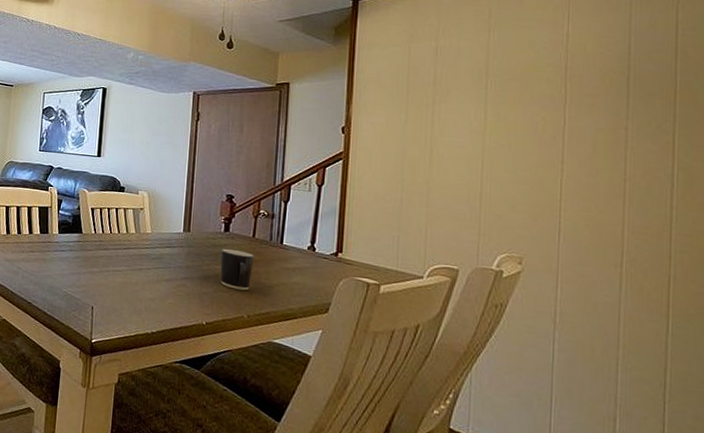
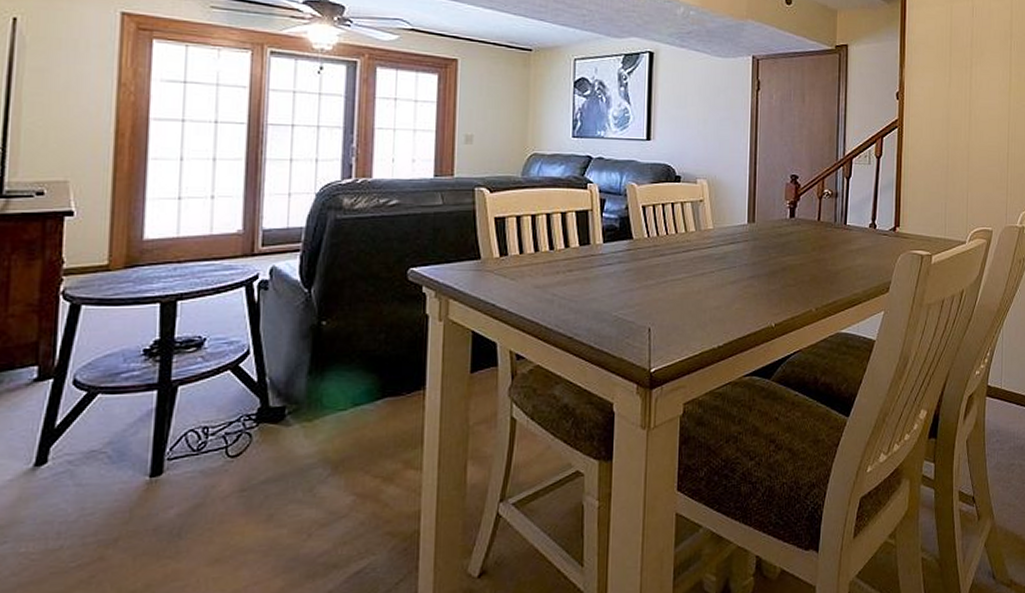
mug: present [220,248,255,291] -> none [786,236,821,281]

